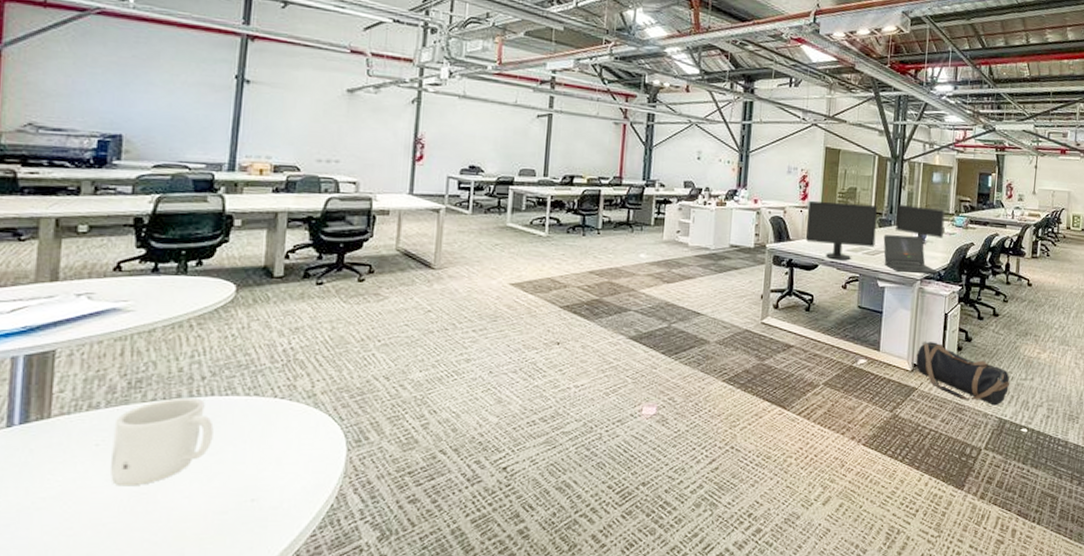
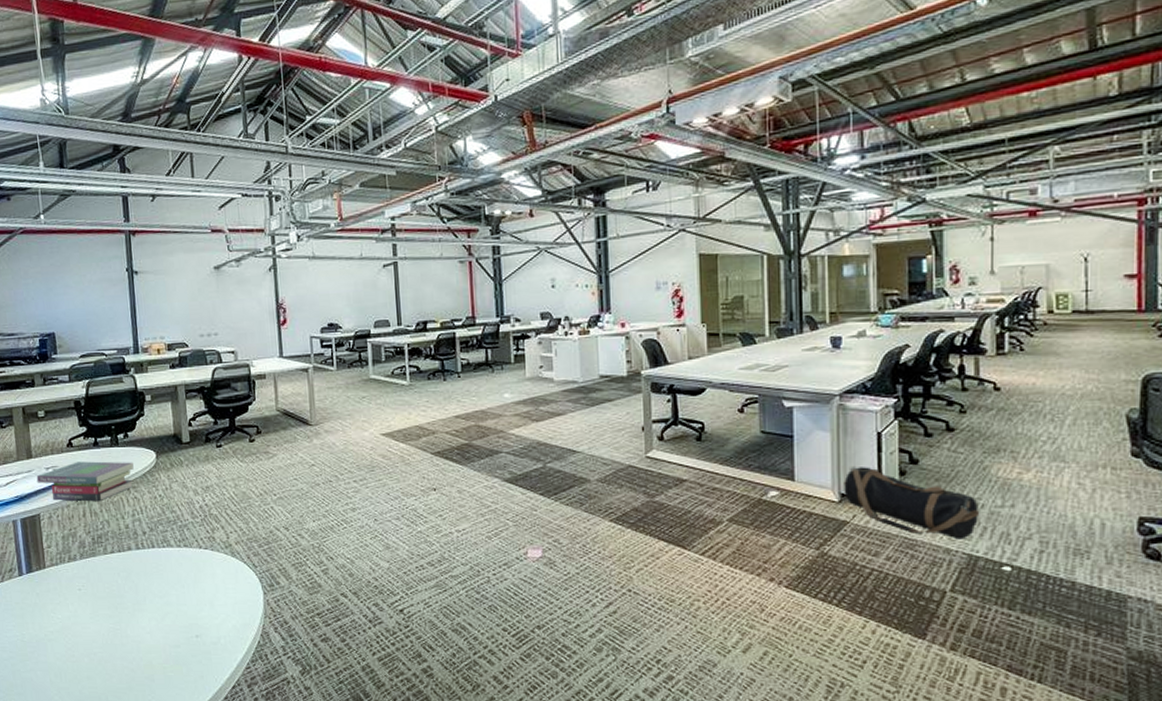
books: none [59,289,203,339] -> present [36,461,134,502]
mug: present [111,397,214,487] -> none [88,550,160,623]
computer monitor: present [806,200,877,261] -> none [685,314,775,381]
laptop computer: present [883,235,939,275] -> none [784,344,863,389]
computer monitor: present [896,204,945,244] -> none [797,307,865,352]

